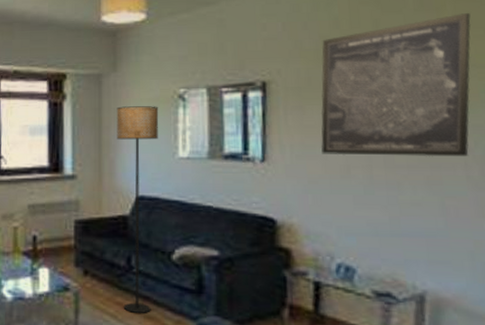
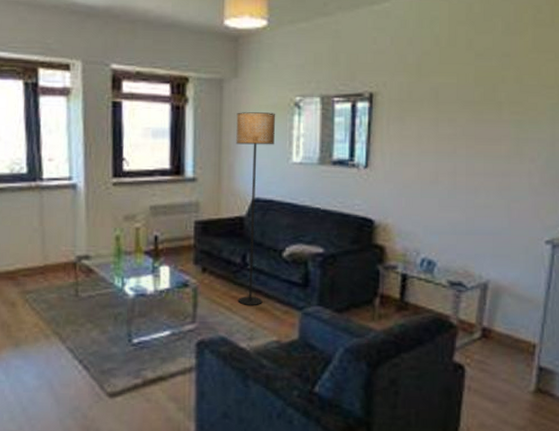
wall art: present [321,12,471,157] -> none [416,37,546,166]

